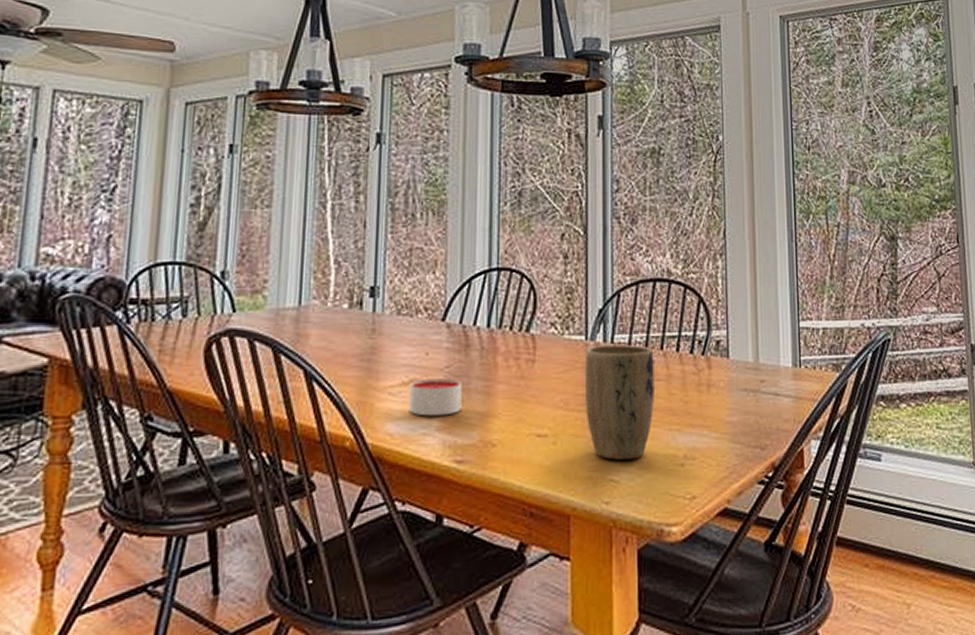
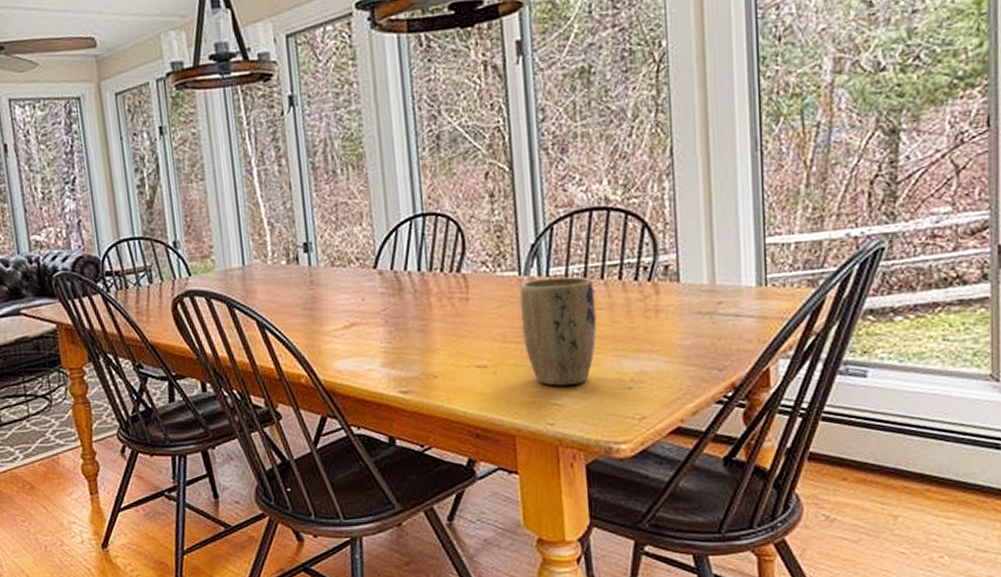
candle: present [409,378,462,416] -> none [351,320,402,355]

